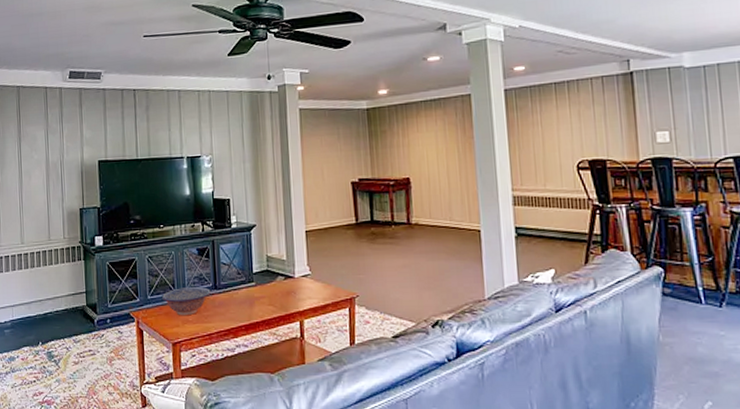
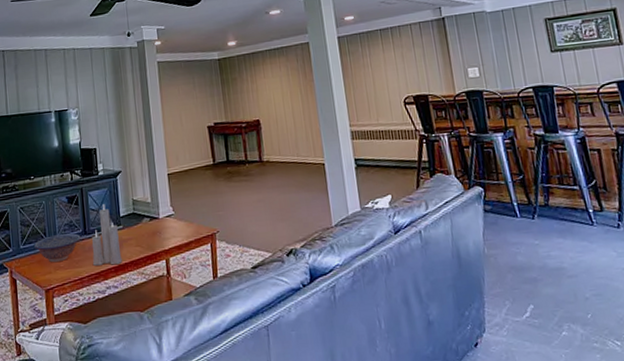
candle: none [222,259,253,323] -> present [91,204,122,266]

